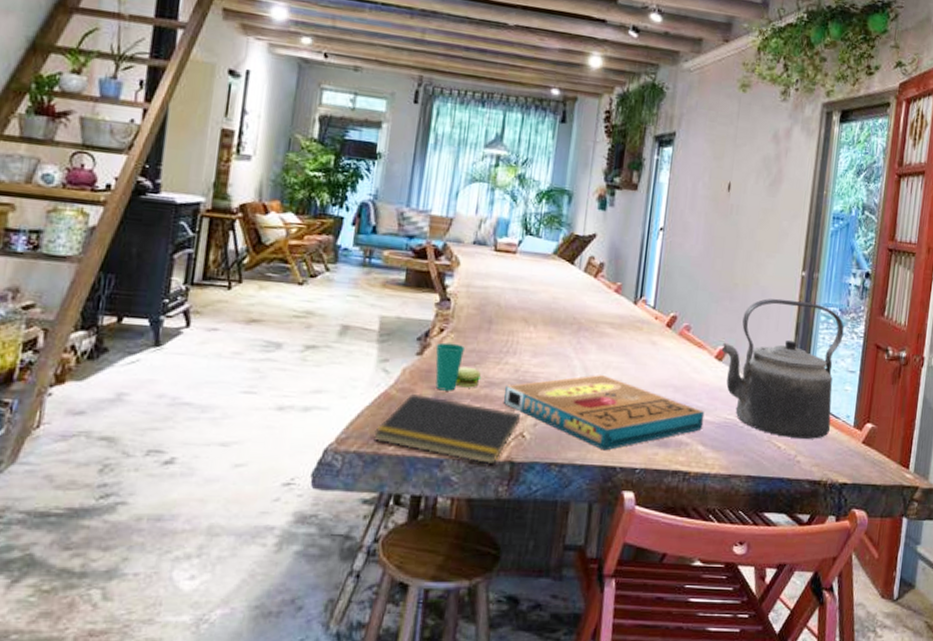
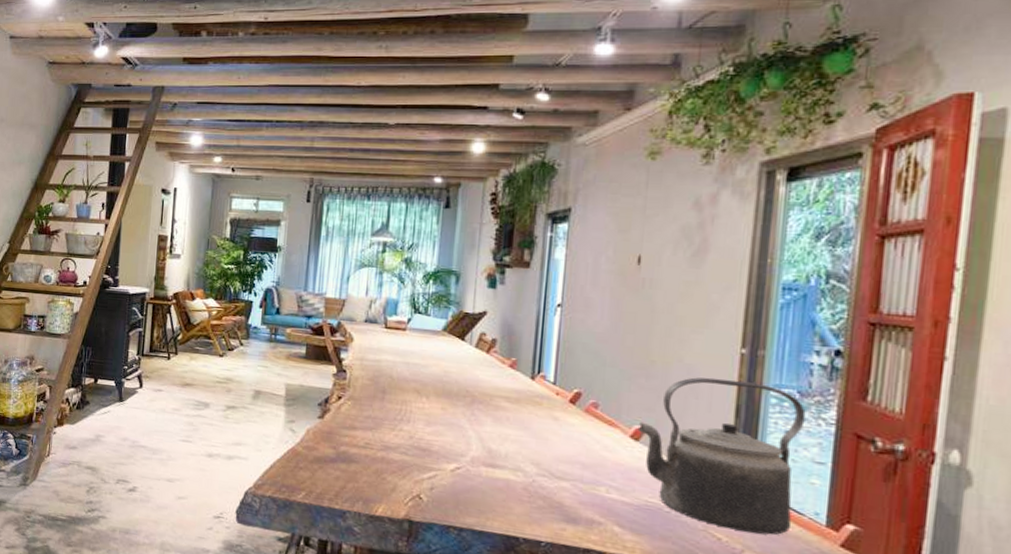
notepad: present [373,393,521,464] -> none [284,451,418,520]
cup: present [435,342,482,391] -> none [335,408,378,452]
pizza box: present [504,374,705,451] -> none [400,446,620,521]

